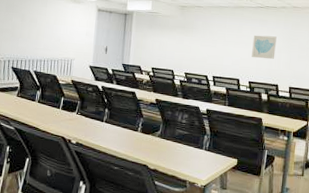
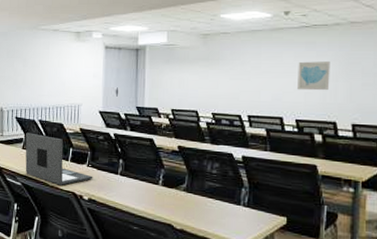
laptop: none [18,82,81,131] -> present [25,132,93,185]

